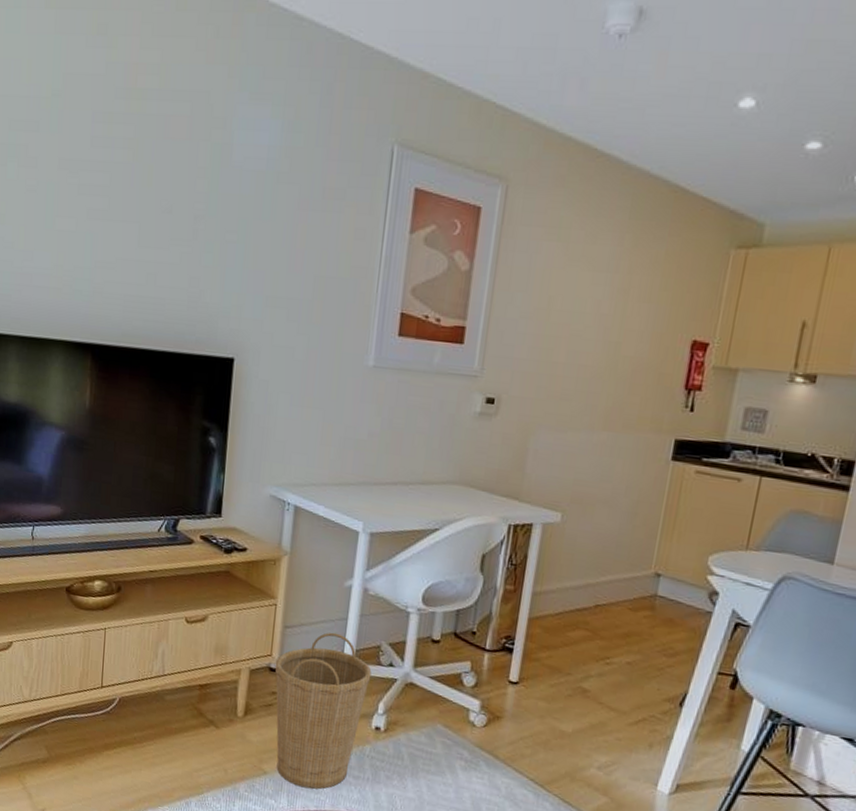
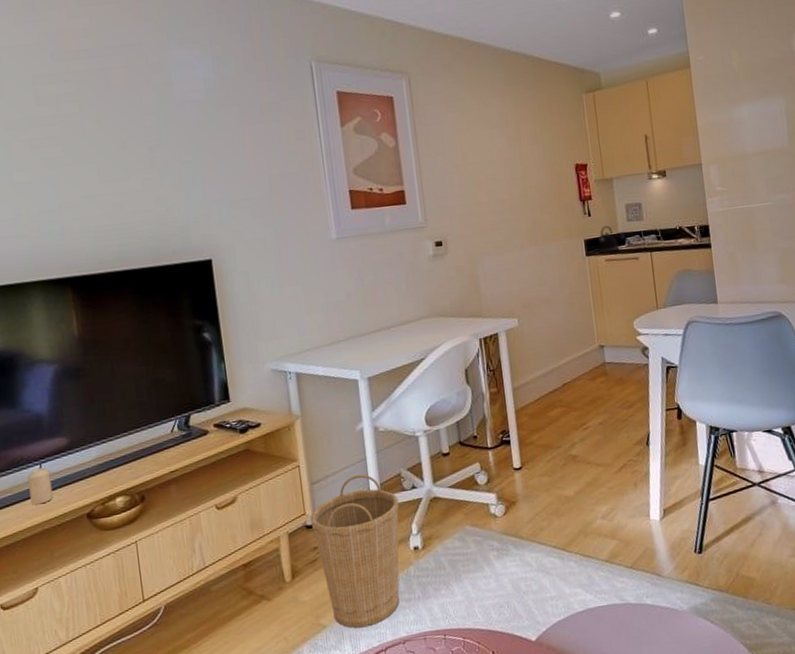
candle: none [19,529,41,566] -> present [28,467,53,505]
kettle: none [689,427,720,464] -> present [597,225,620,254]

